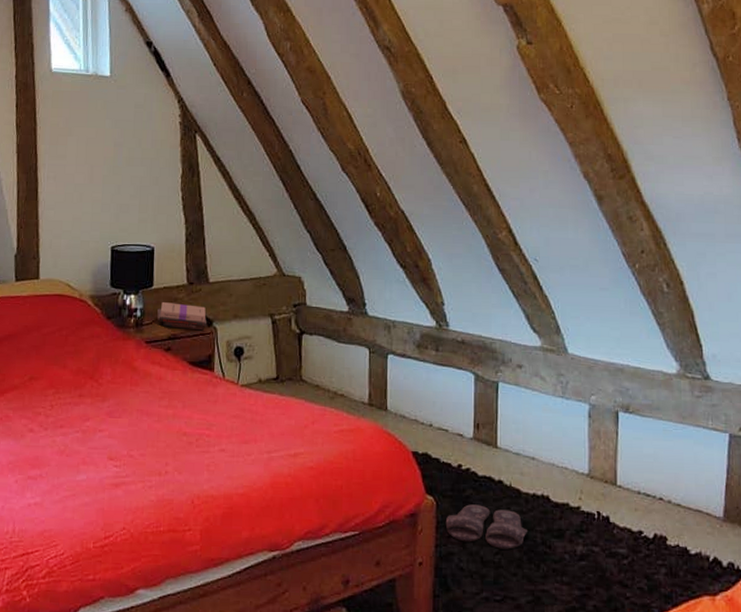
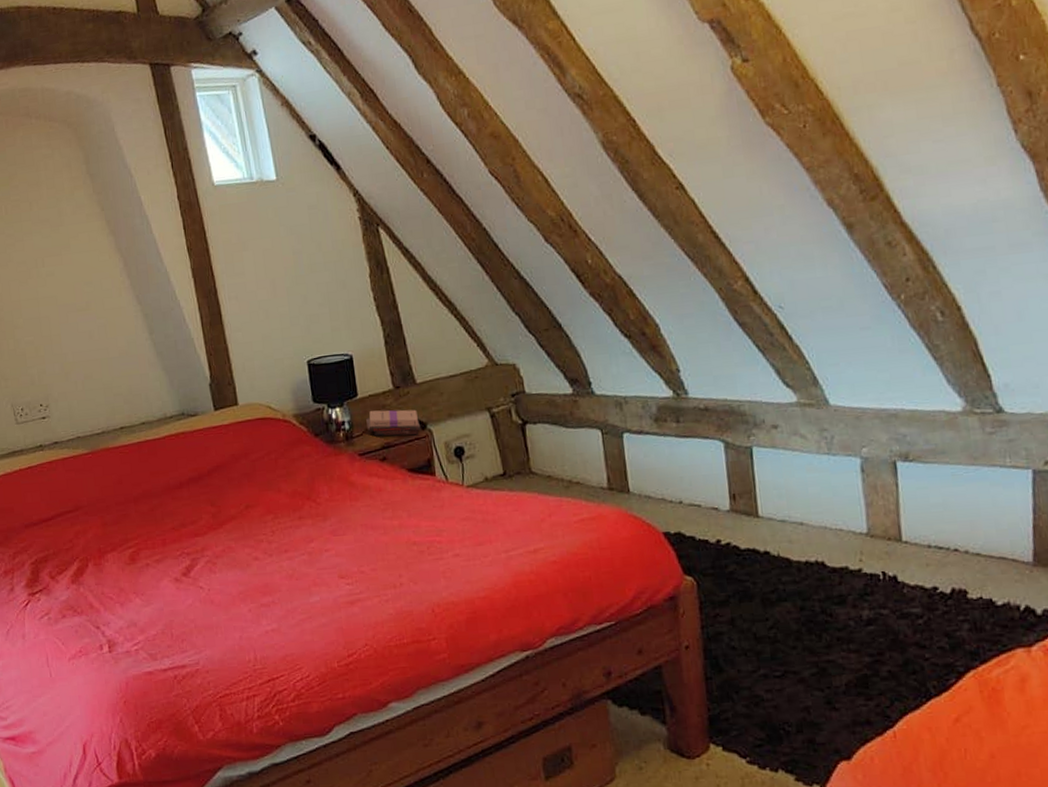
slippers: present [445,504,528,550] -> none [709,579,805,623]

